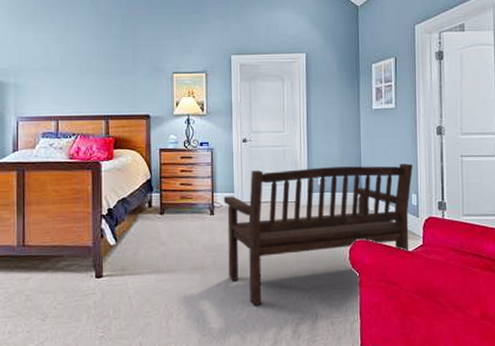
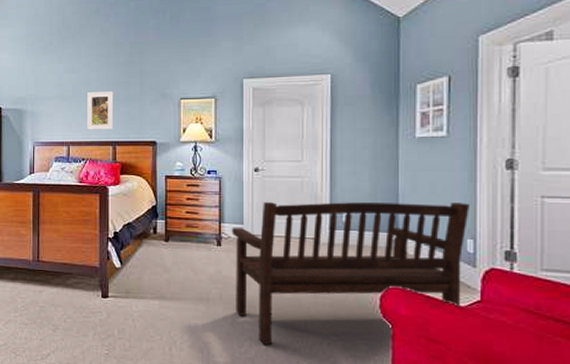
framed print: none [77,64,106,104] -> present [87,91,114,130]

